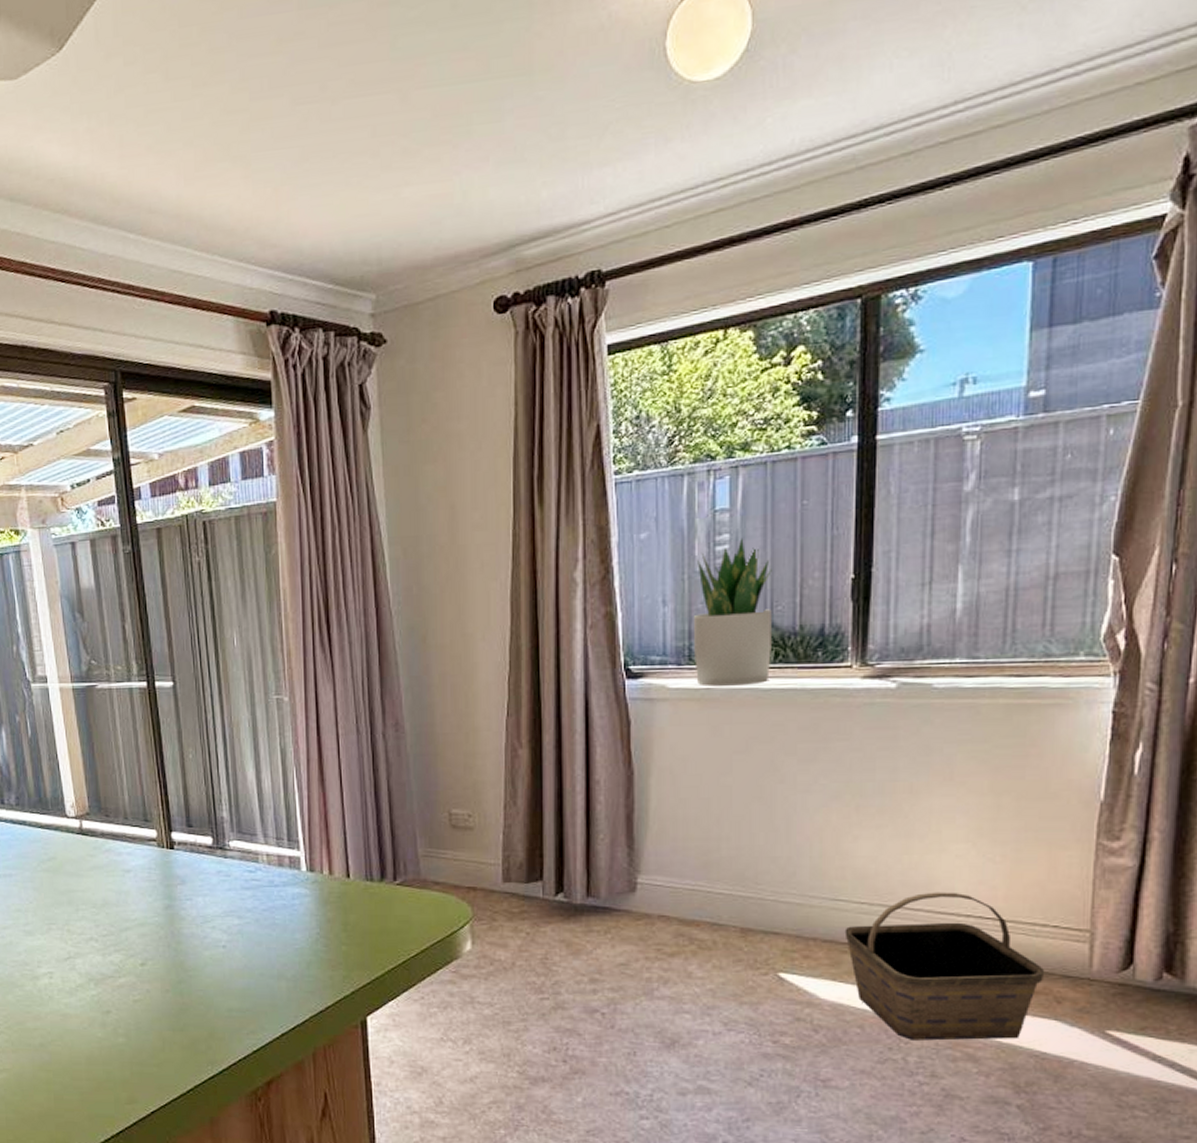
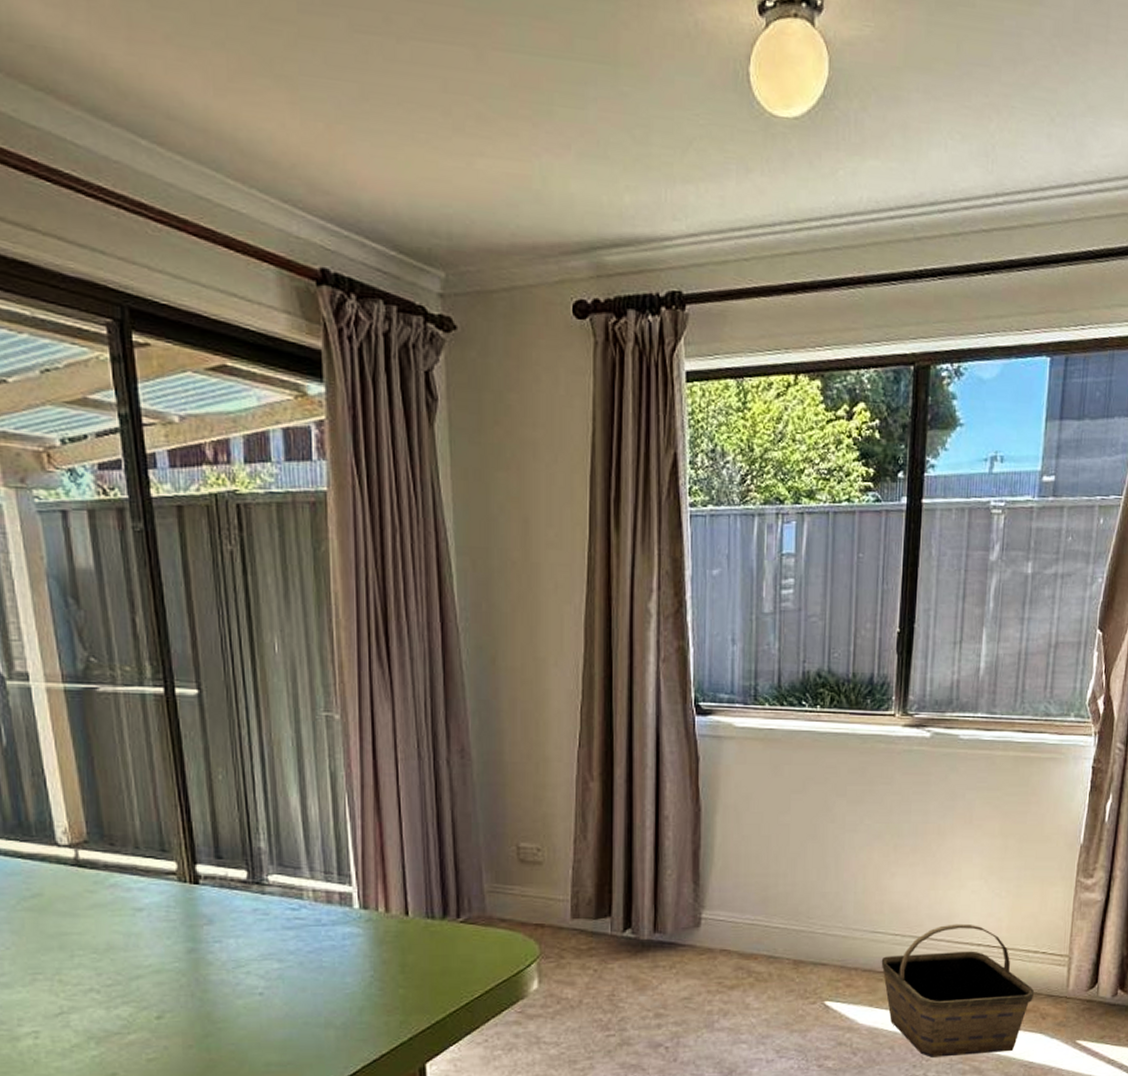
planter: present [693,538,772,687] -> none [759,583,830,729]

